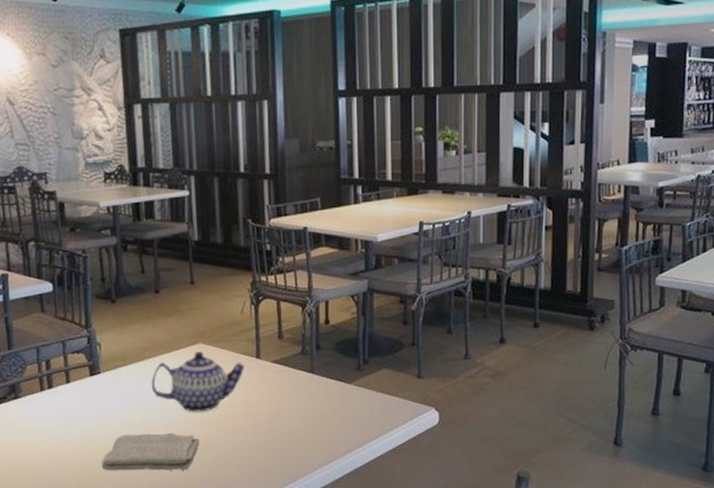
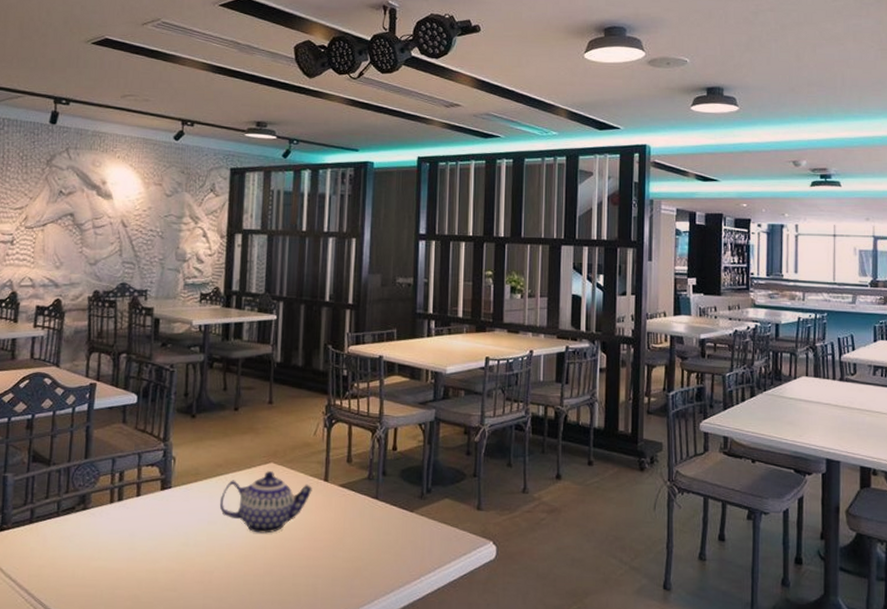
washcloth: present [101,433,200,471] -> none [159,553,261,595]

